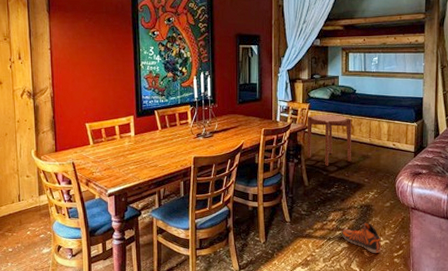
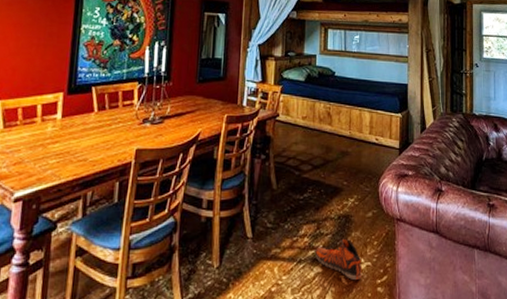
side table: present [307,114,352,166] -> none [276,99,329,164]

